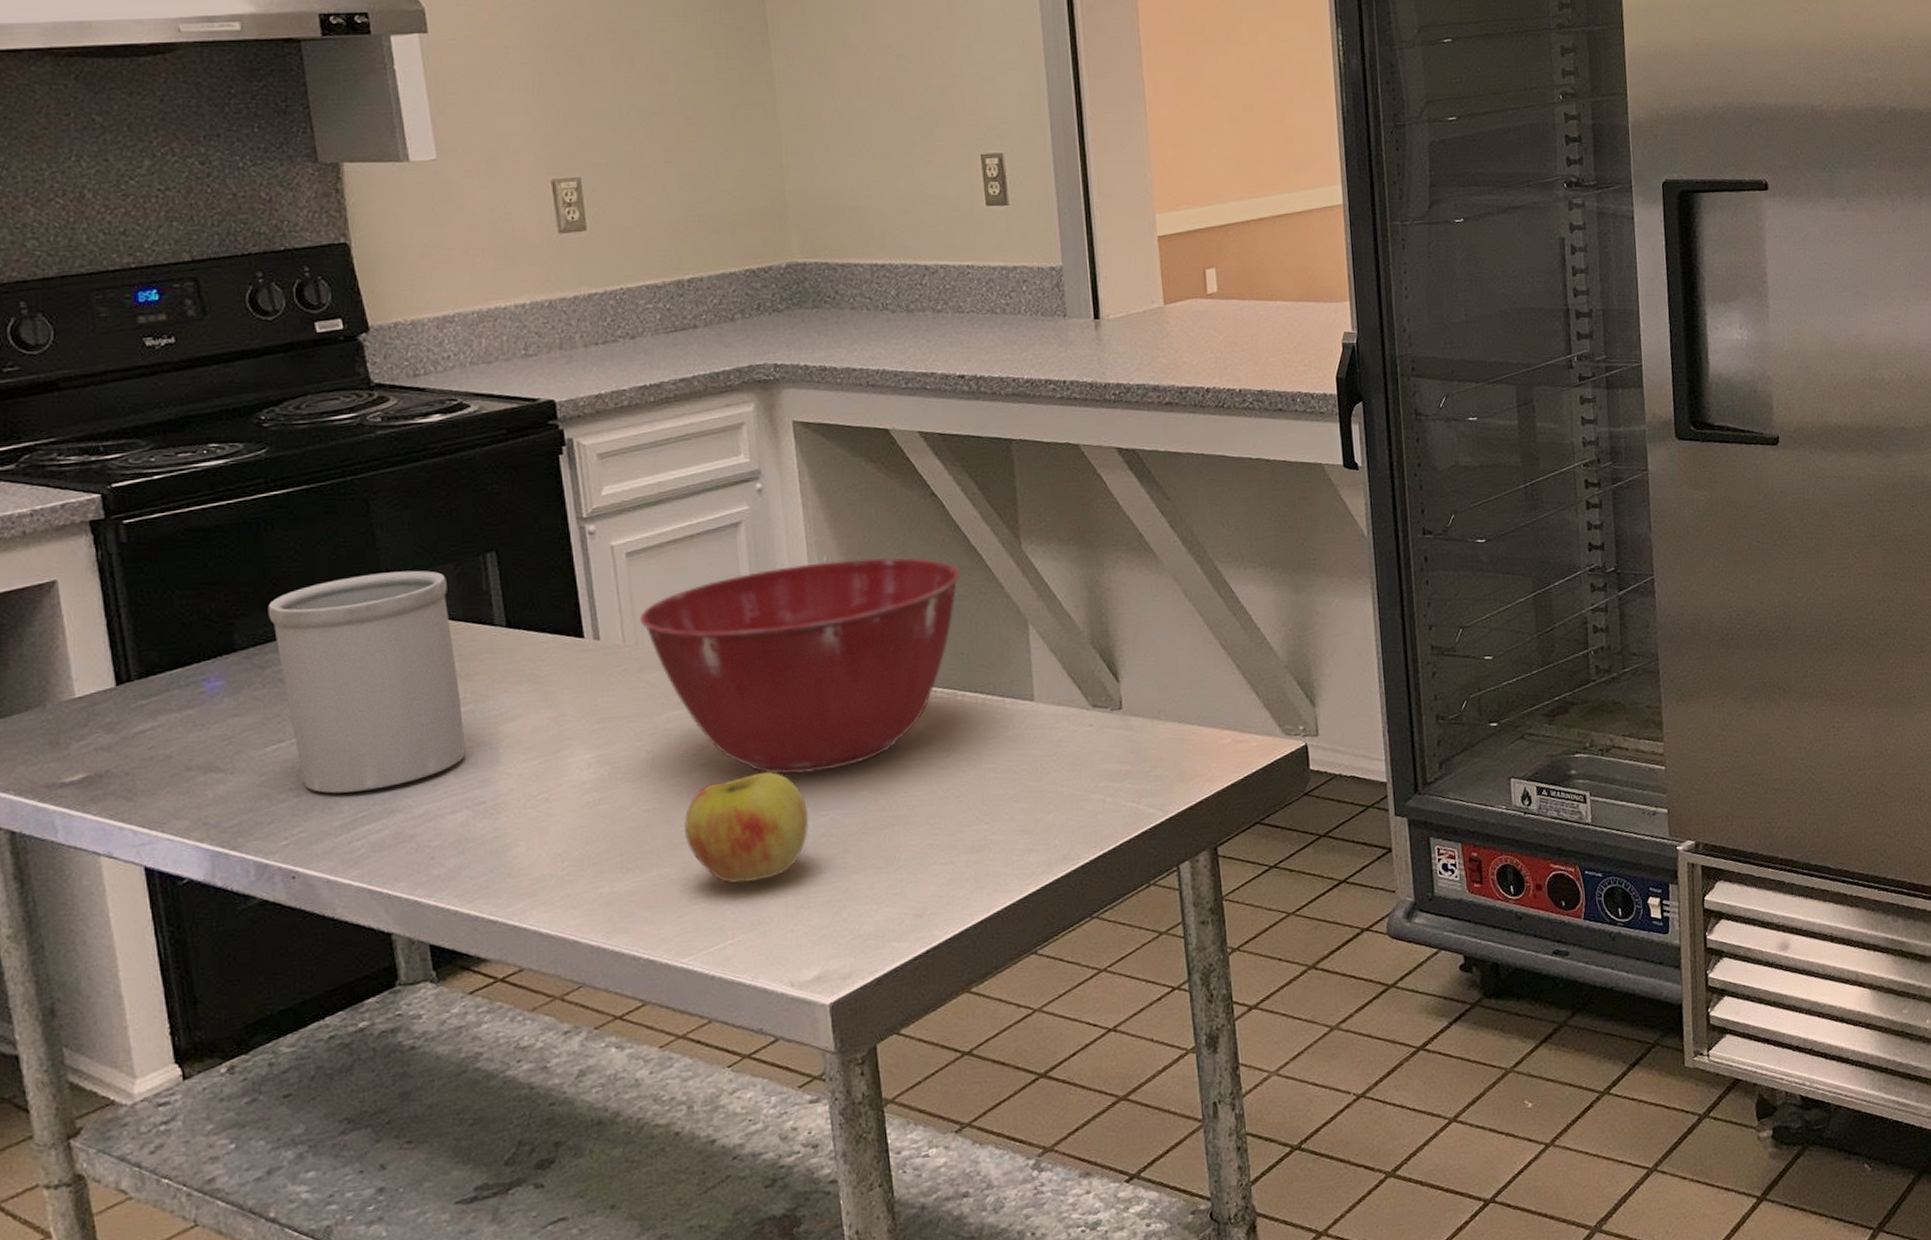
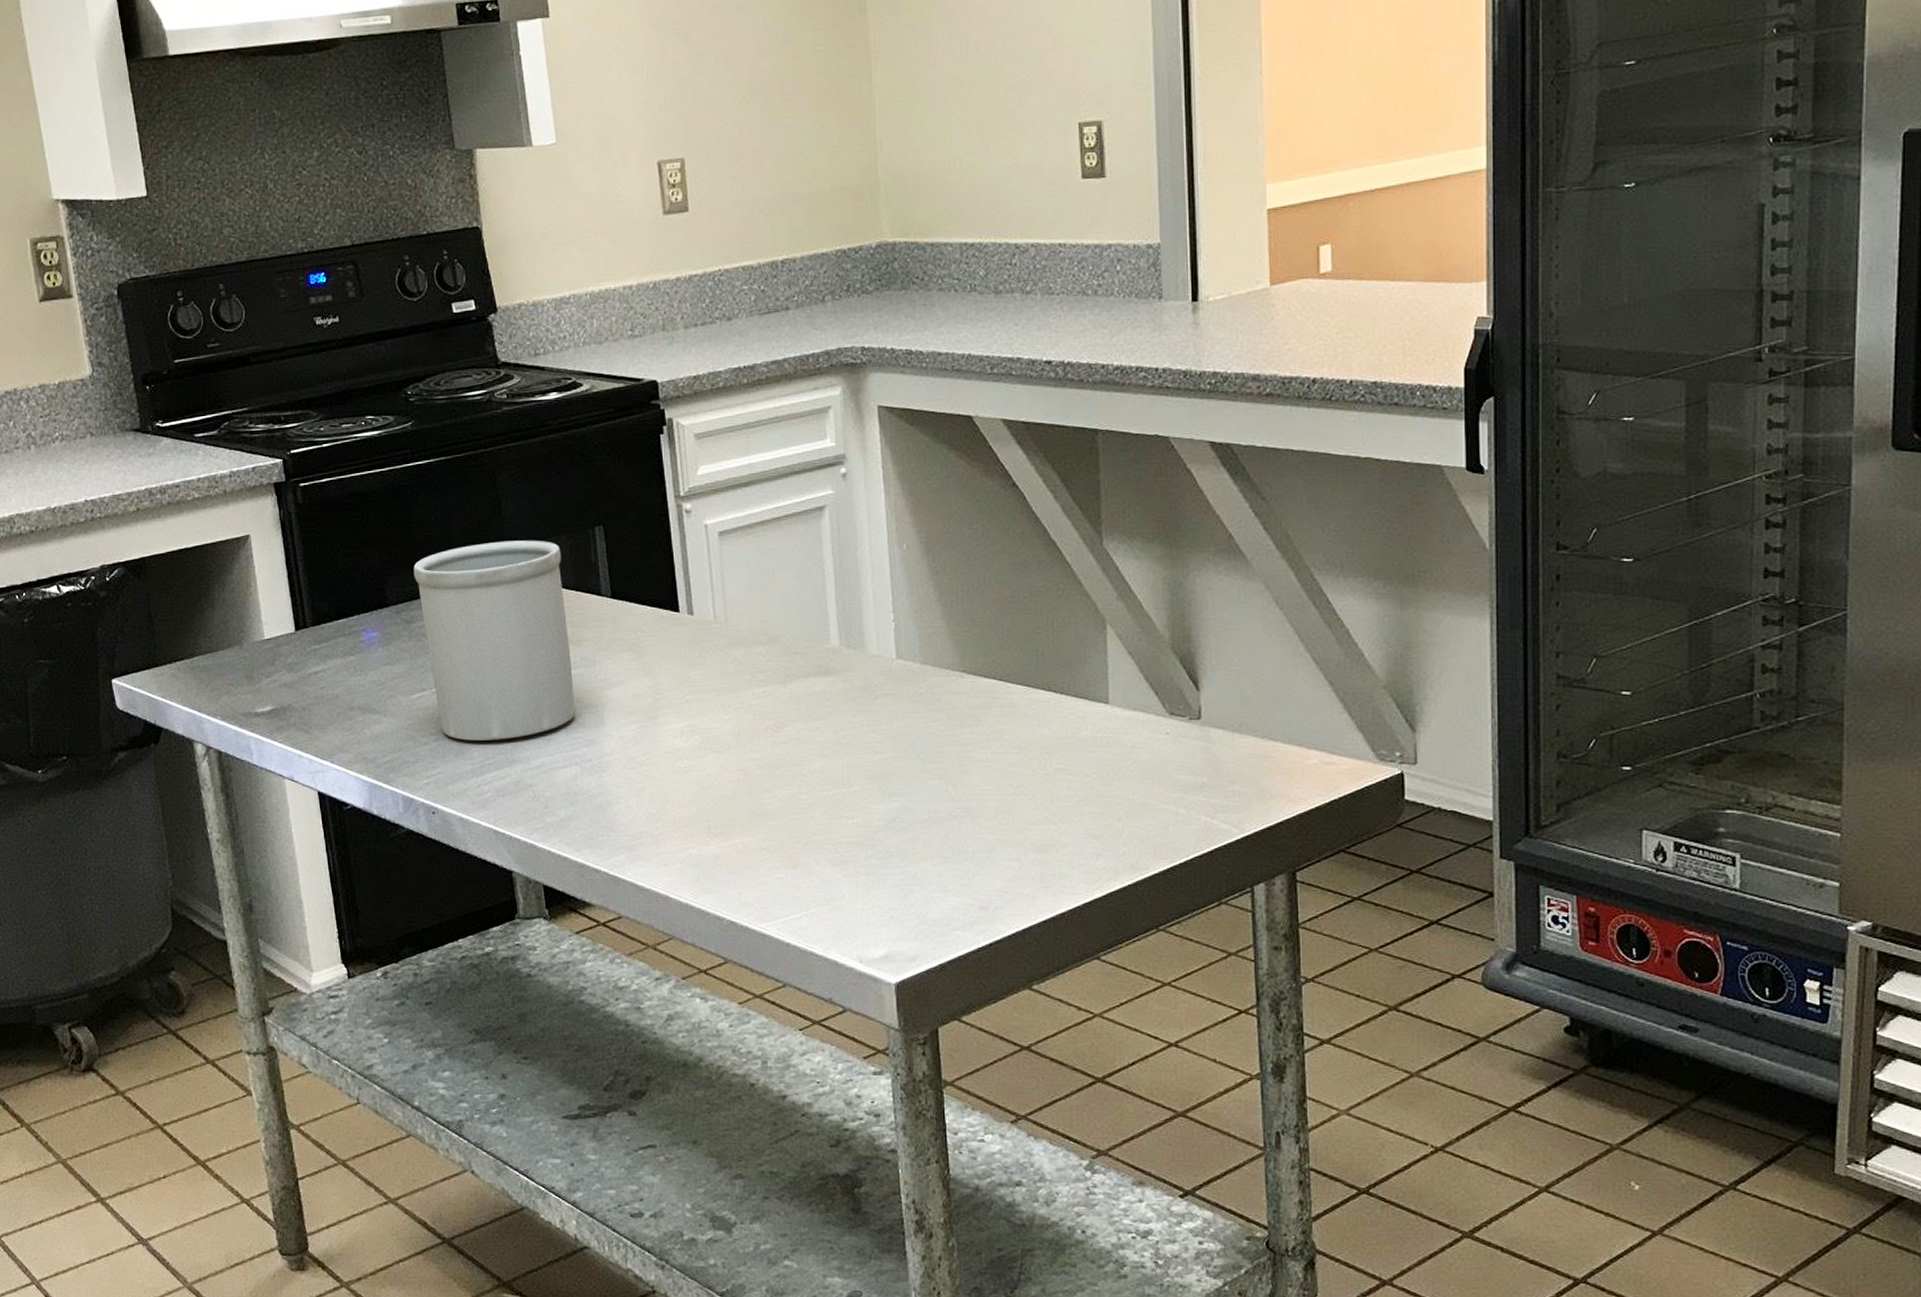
mixing bowl: present [640,557,961,774] -> none [730,548,1039,758]
apple: present [684,771,809,884] -> none [765,753,881,859]

